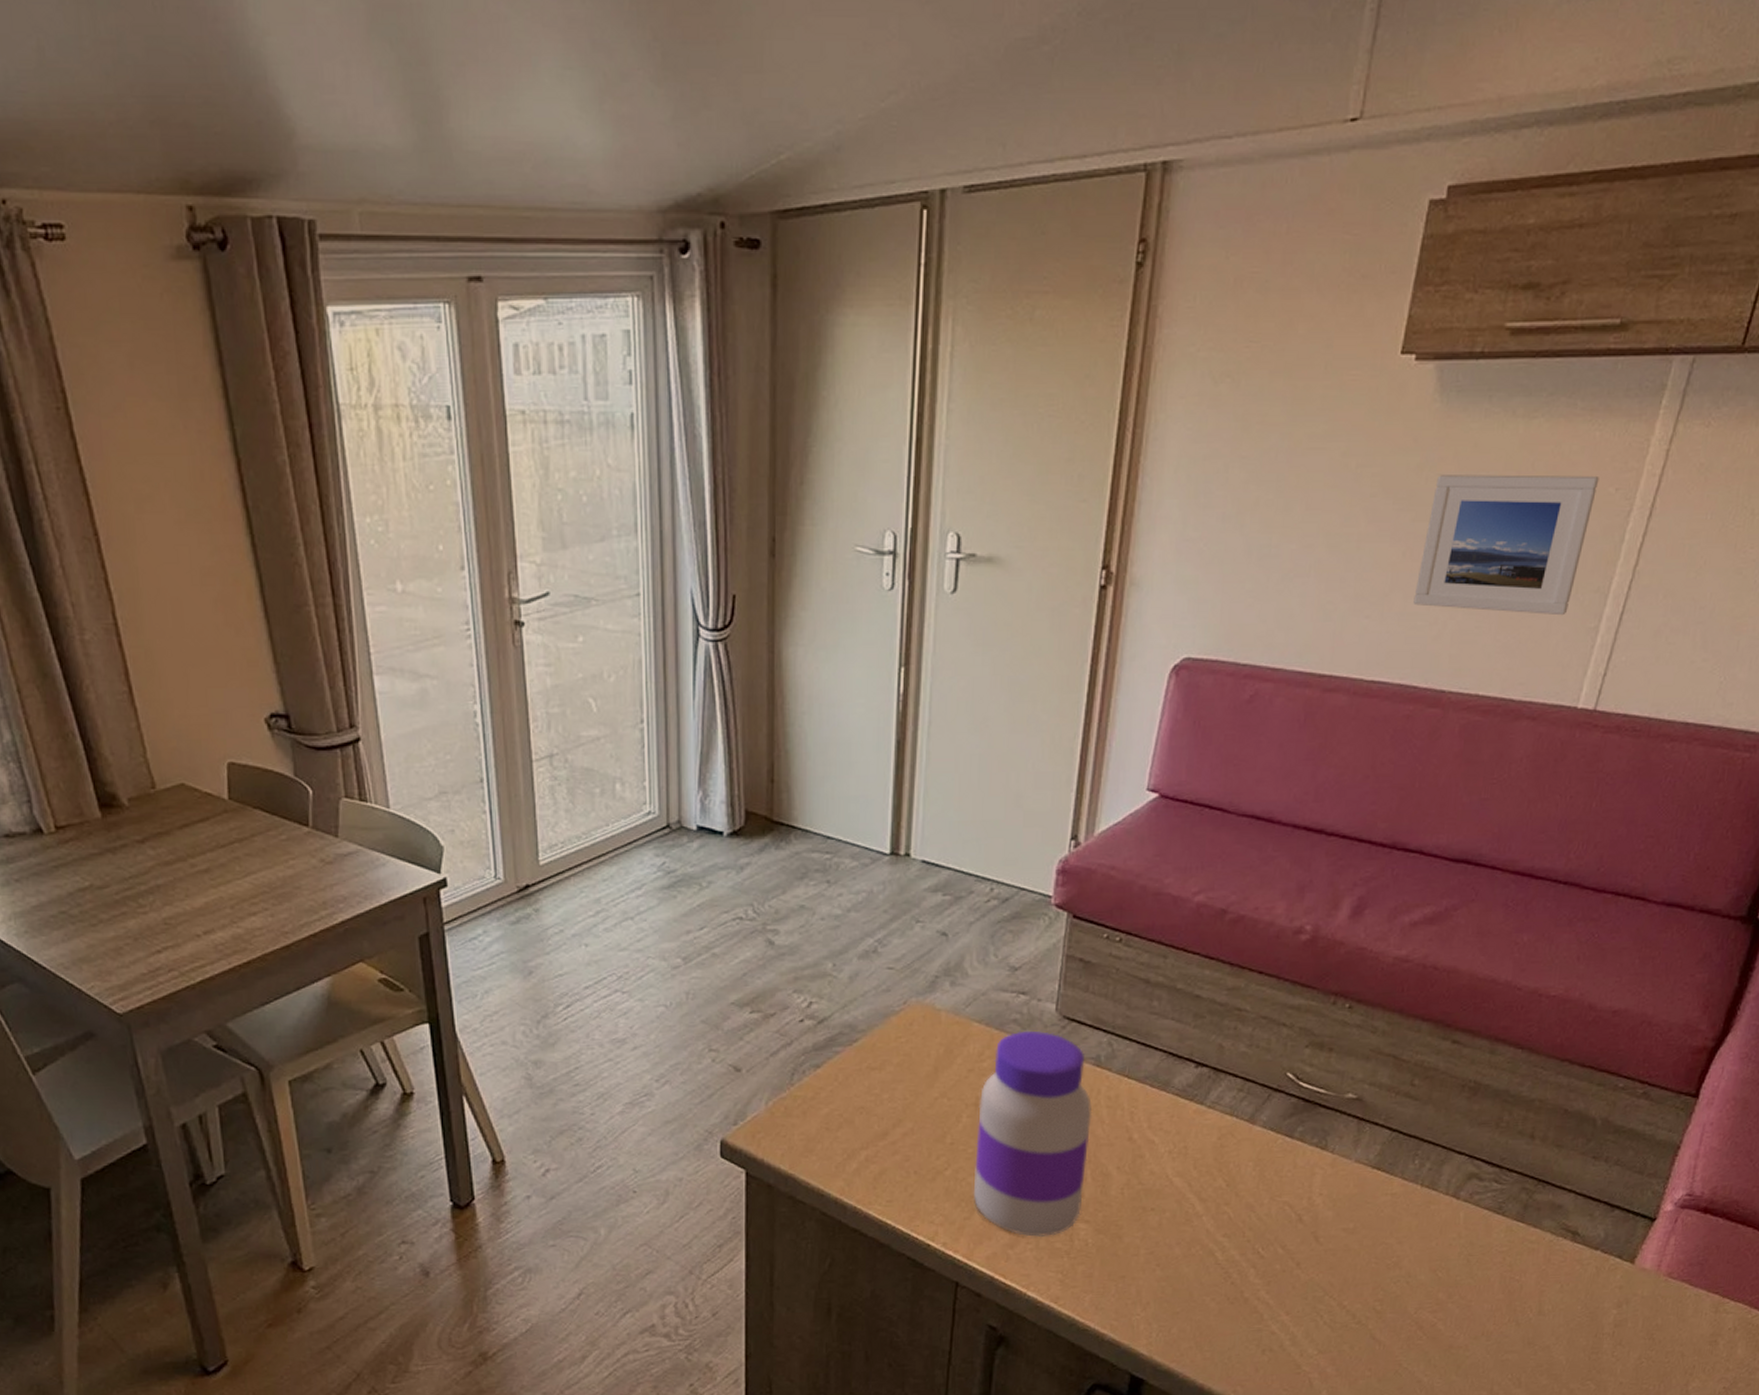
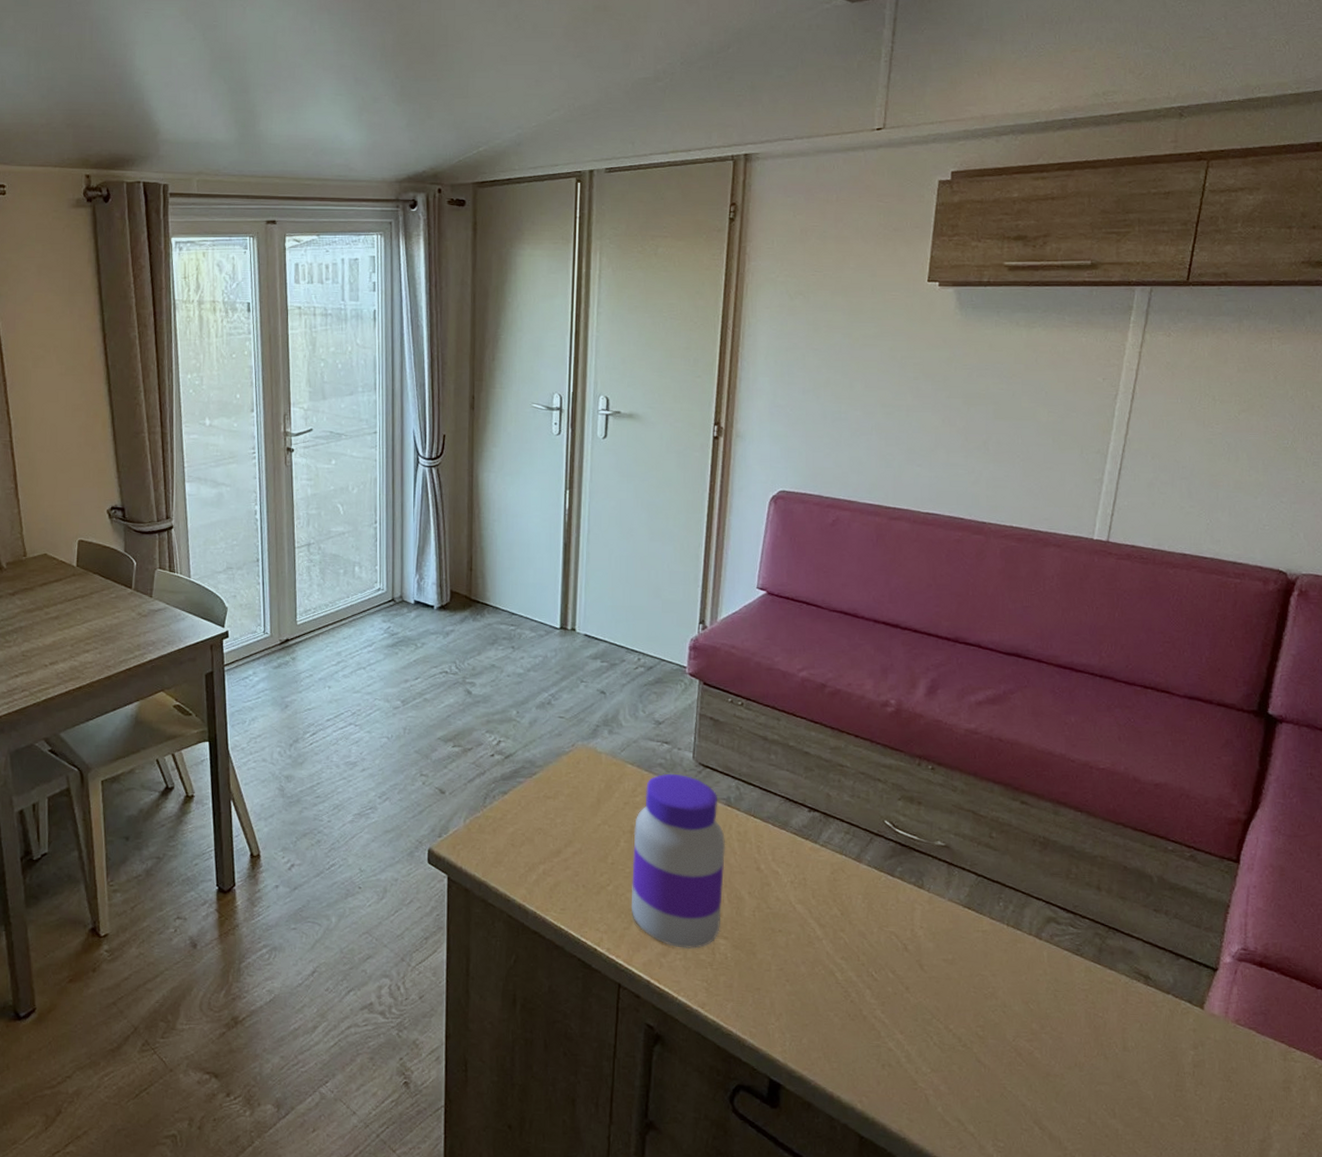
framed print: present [1413,474,1599,616] -> none [954,366,1089,470]

